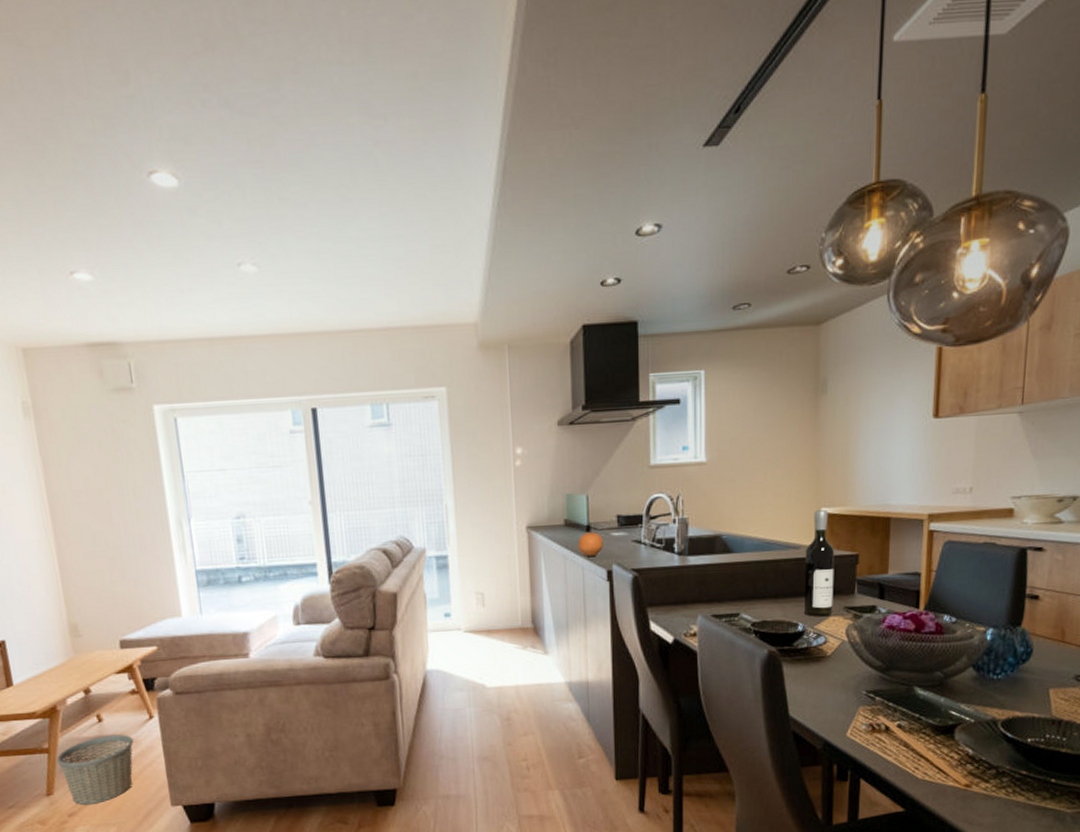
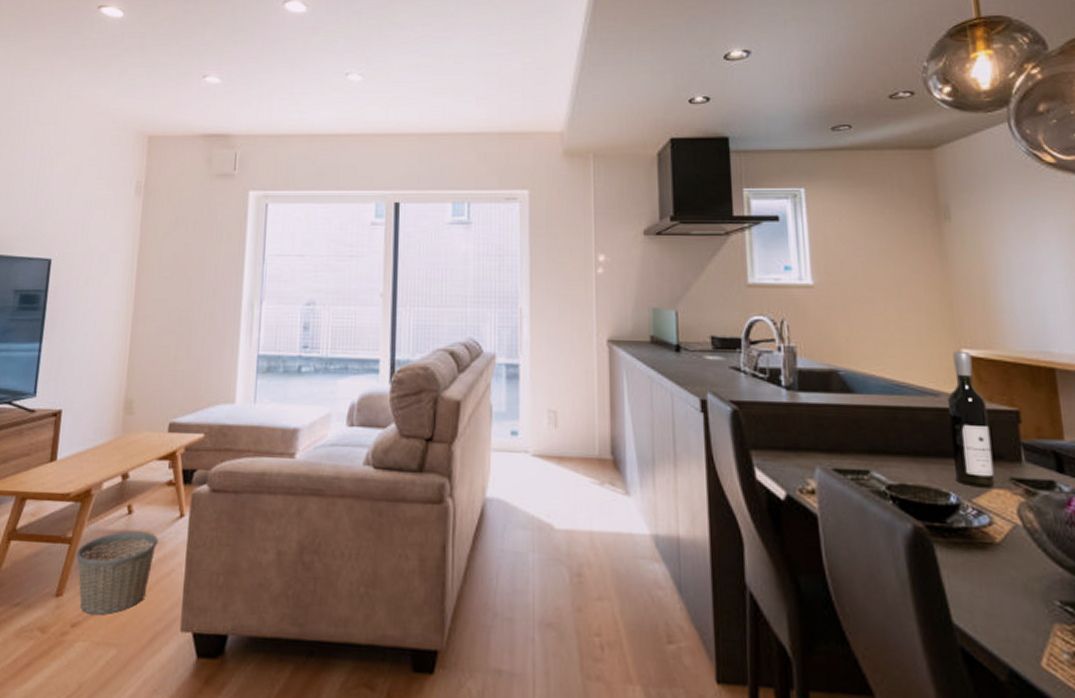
fruit: present [577,532,604,556] -> none [665,353,697,381]

